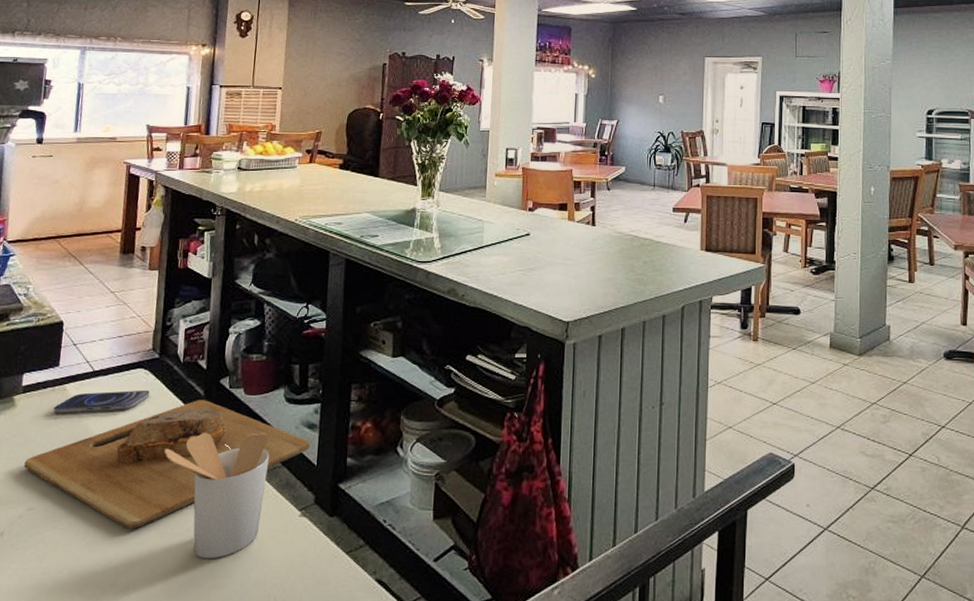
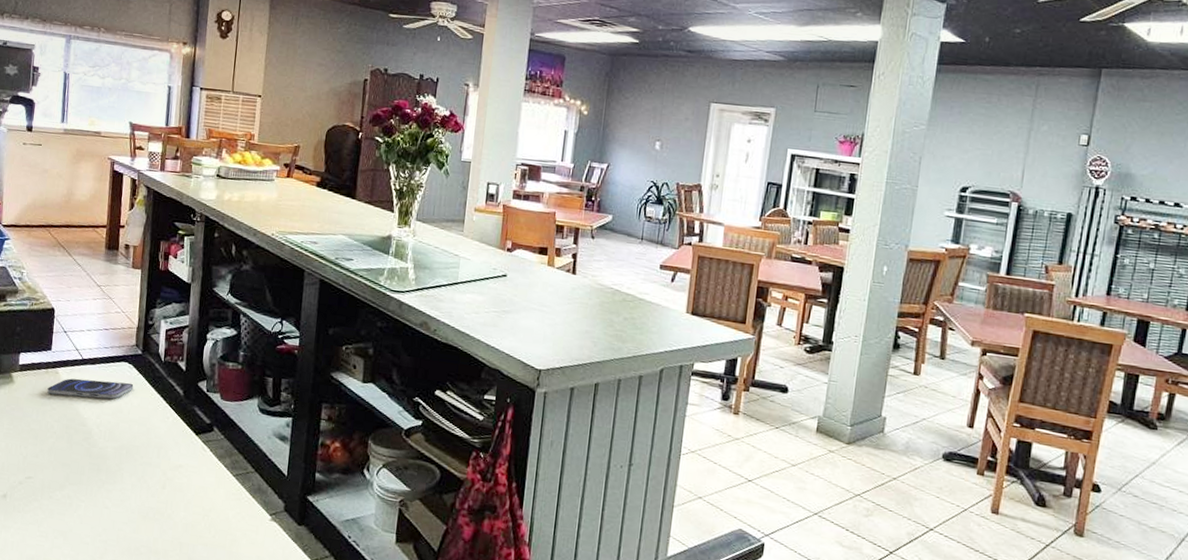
cutting board: present [24,400,311,529] -> none [22,398,282,509]
utensil holder: present [163,432,270,559] -> none [146,430,244,547]

